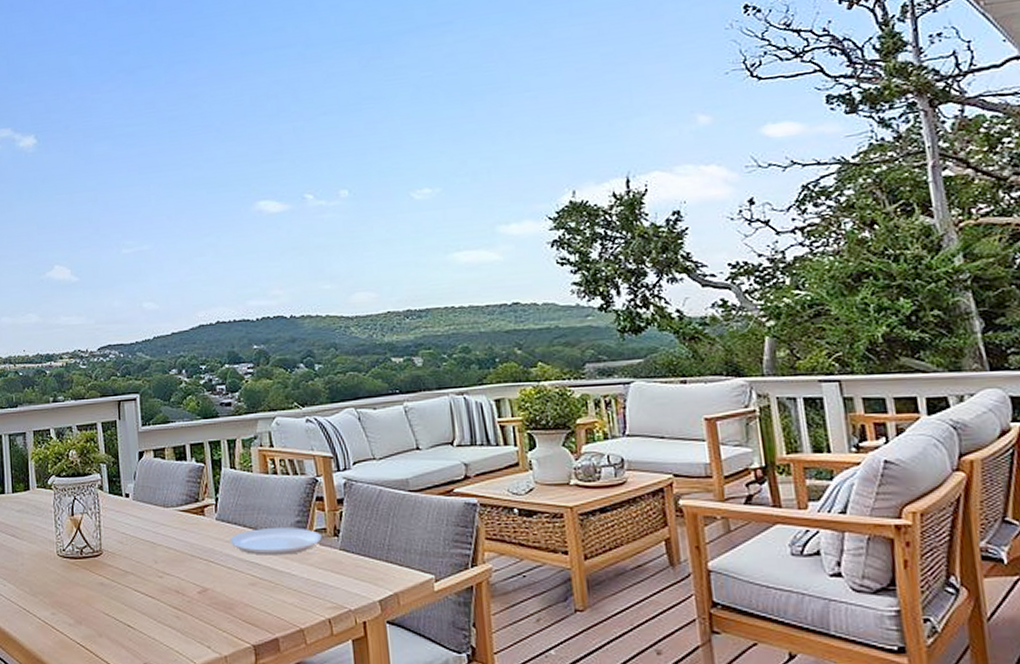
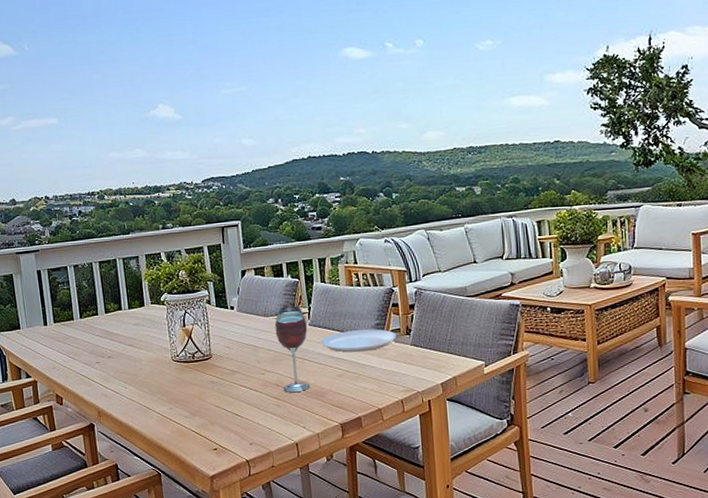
wineglass: none [175,495,217,603] -> present [275,305,310,393]

